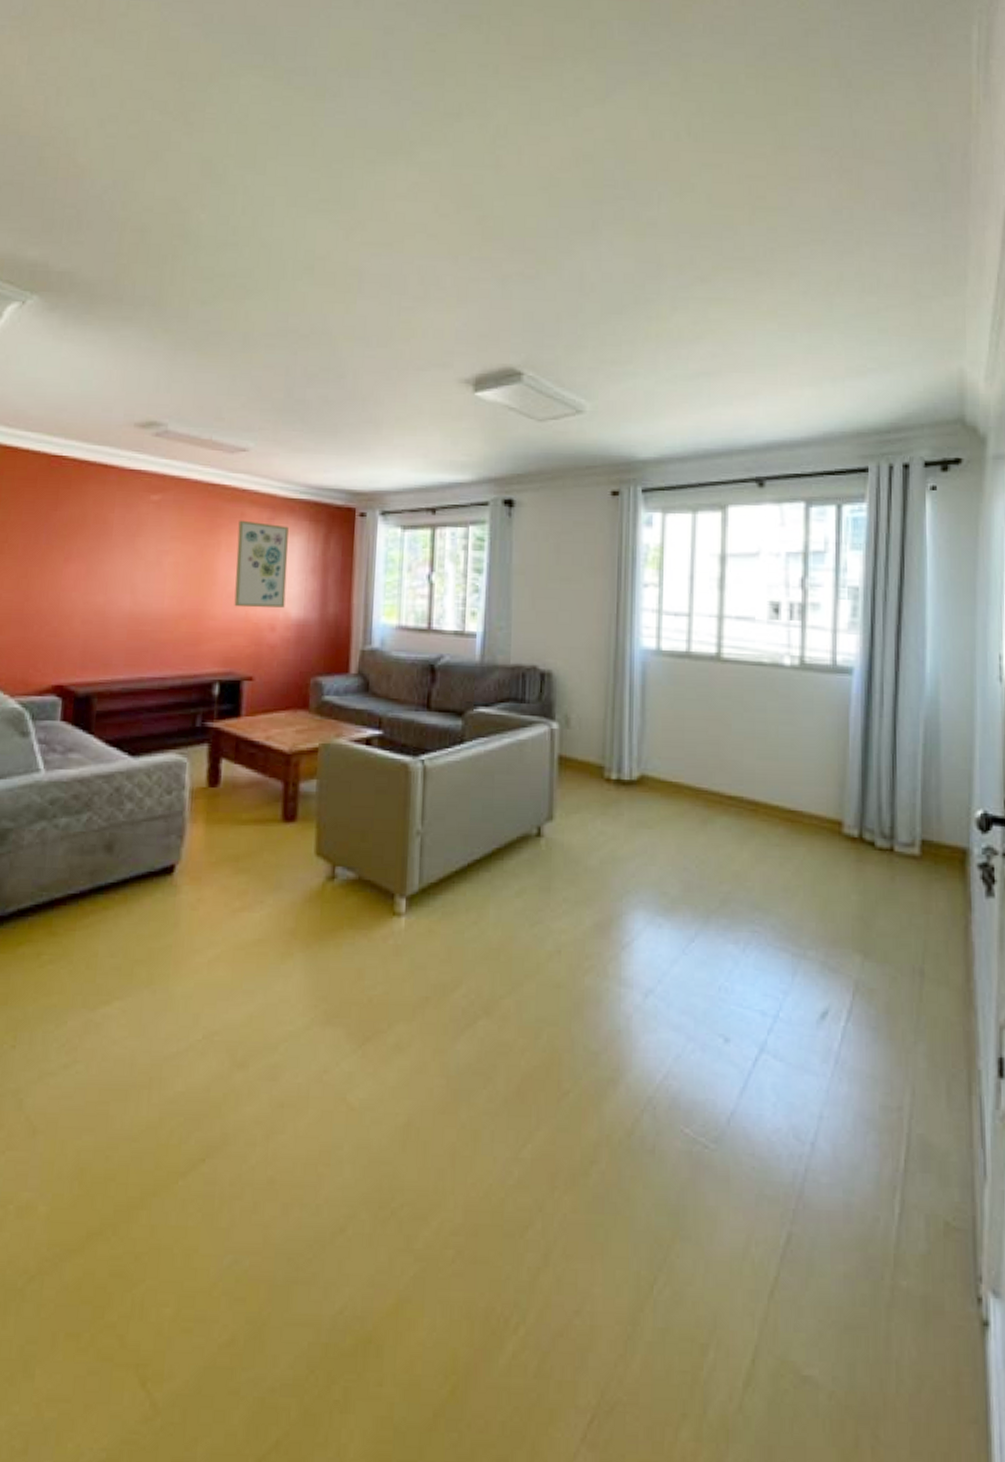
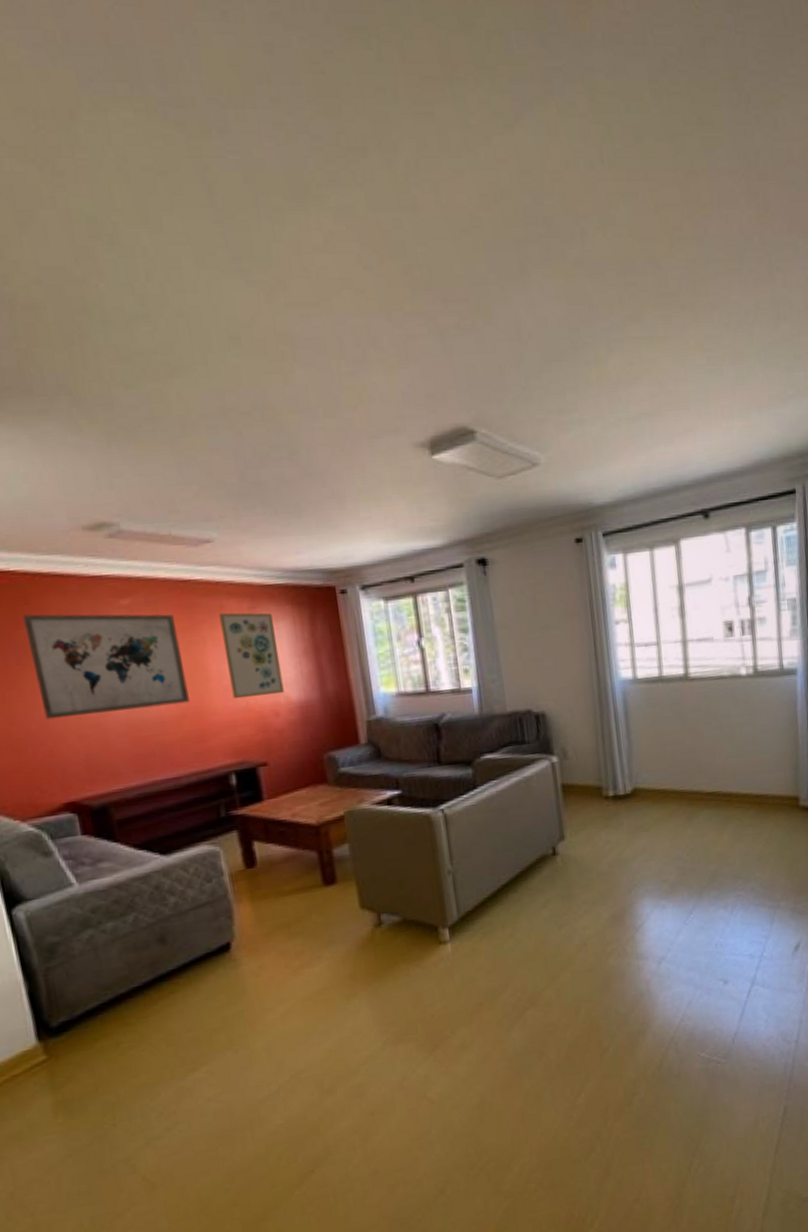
wall art: none [57,497,197,604] -> present [23,614,190,720]

